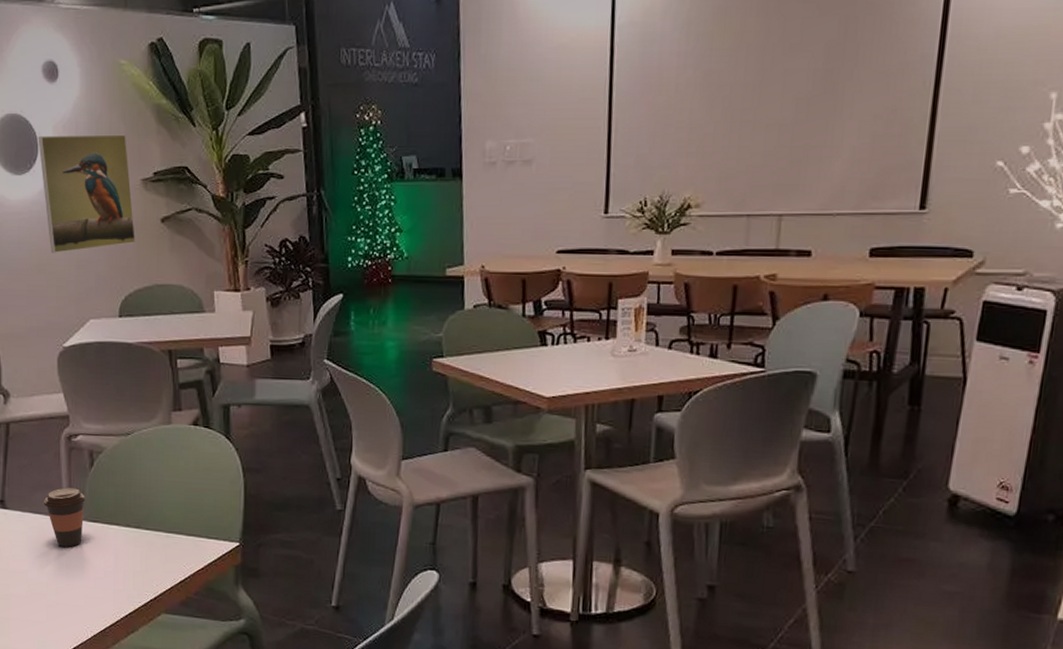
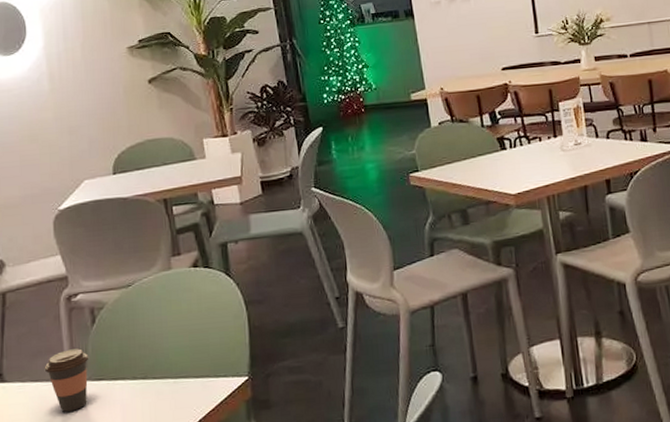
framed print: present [38,134,135,253] -> none [25,10,125,123]

